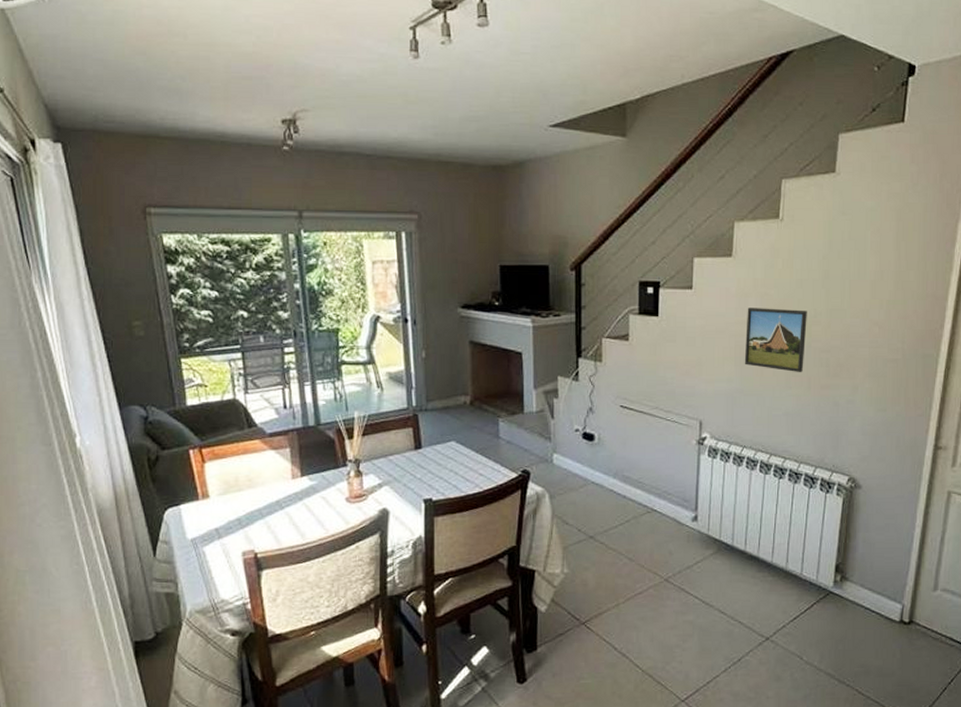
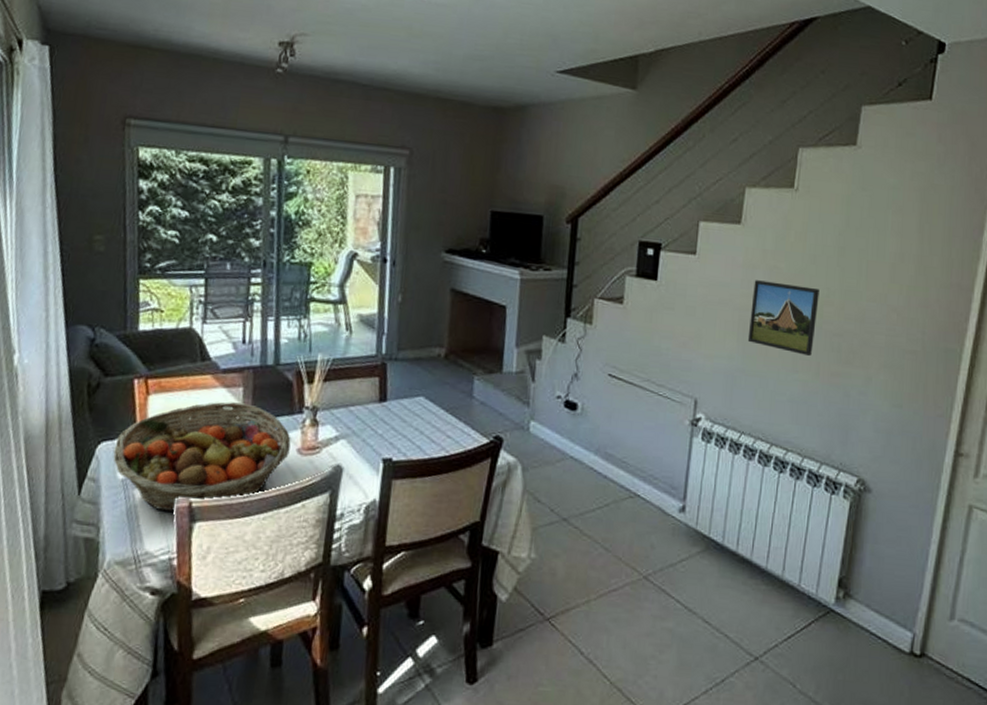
fruit basket: none [180,462,339,564] -> present [113,402,291,513]

